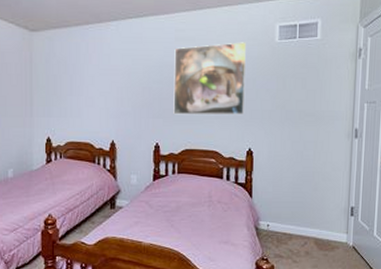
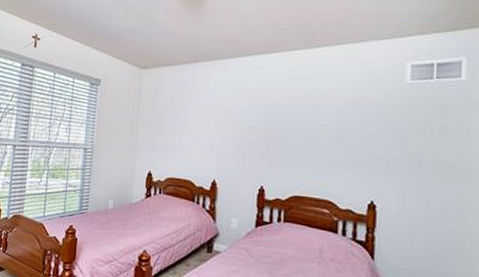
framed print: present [173,42,246,115] -> none [281,82,369,162]

